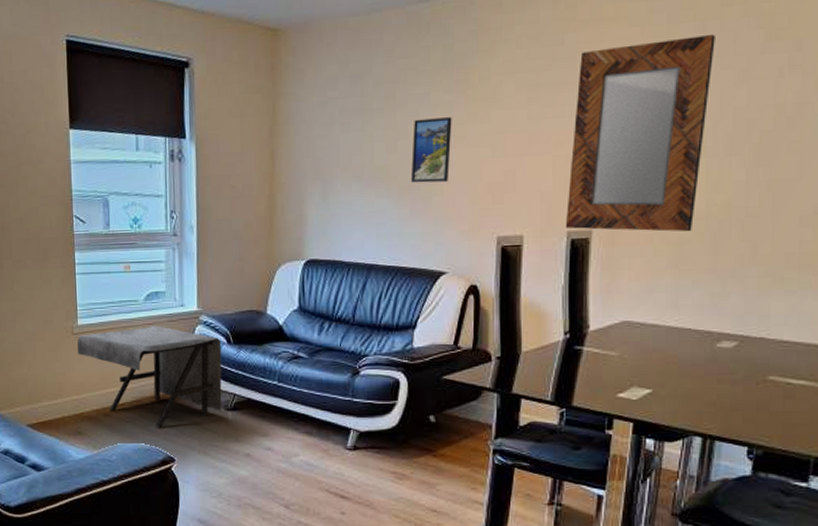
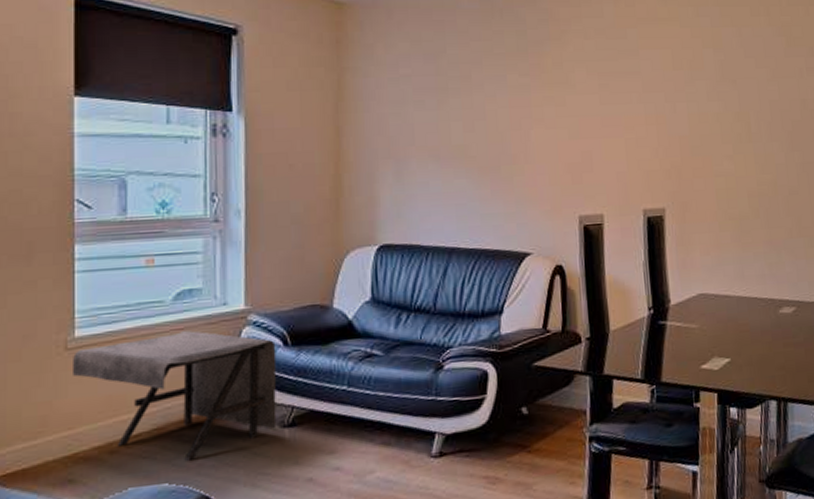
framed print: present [410,117,452,183] -> none [490,99,529,163]
home mirror: present [565,33,715,232] -> none [640,38,750,209]

